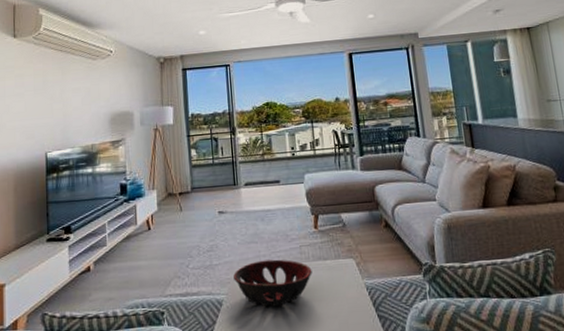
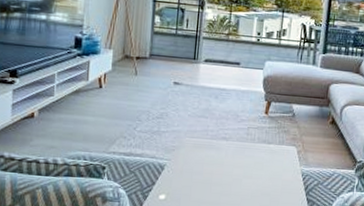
decorative bowl: present [233,259,312,307] -> none [179,134,255,178]

